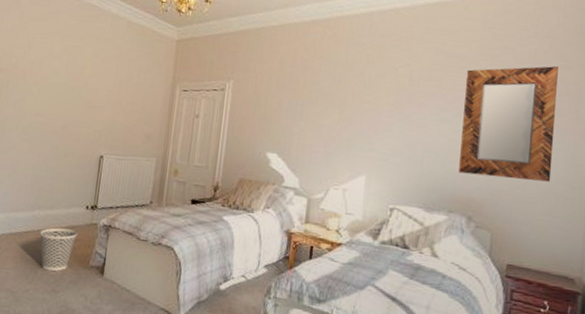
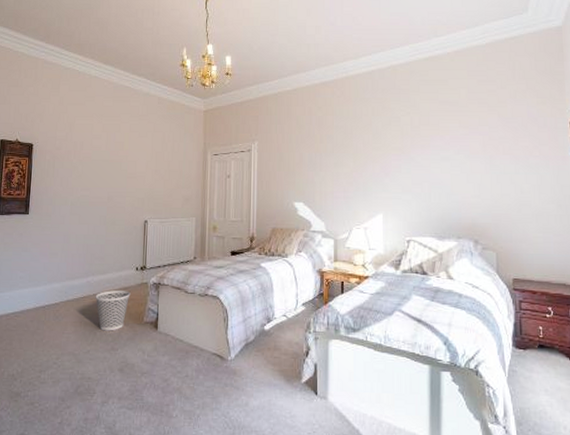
home mirror: present [459,66,558,182] -> none [459,103,541,204]

